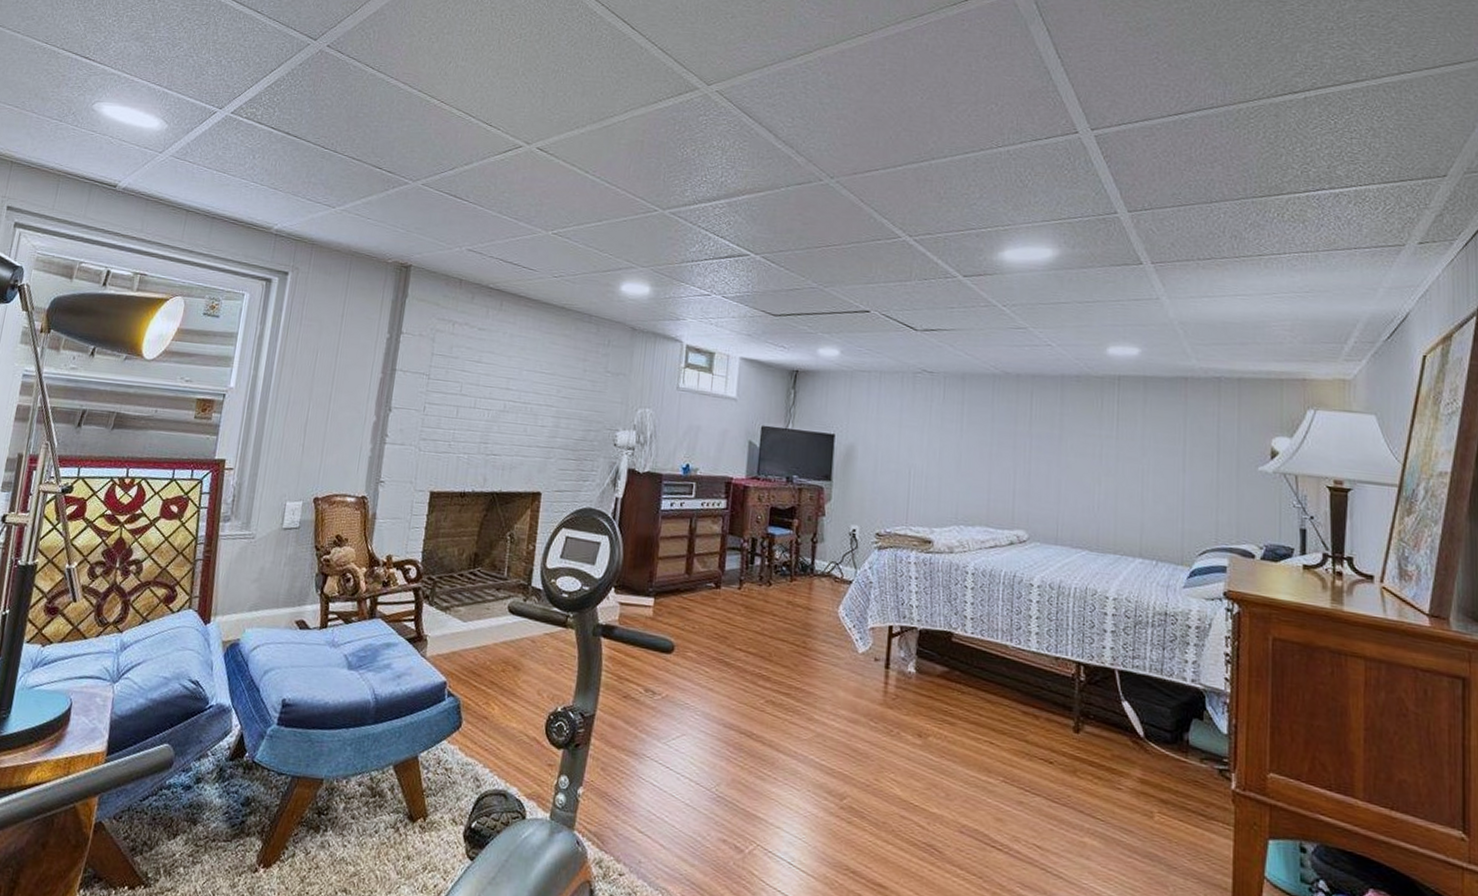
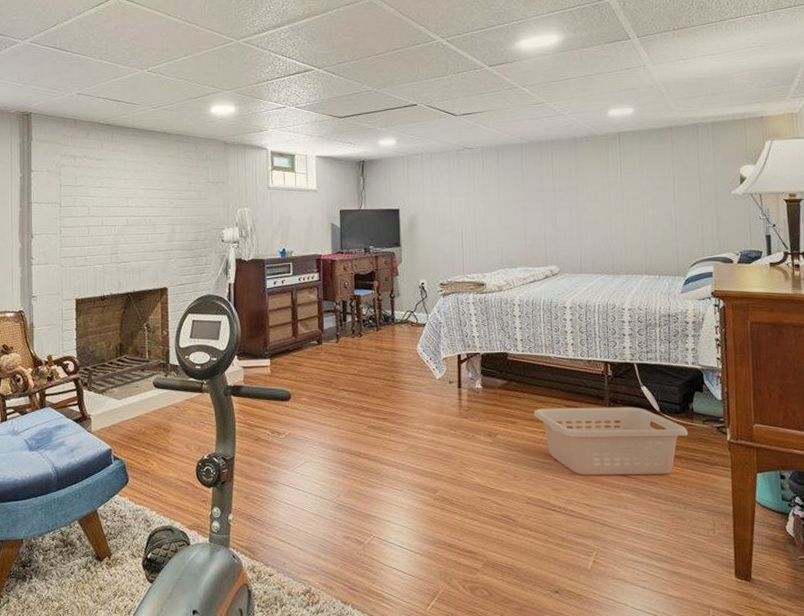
laundry basket: none [979,710,1180,823] -> present [534,407,689,475]

